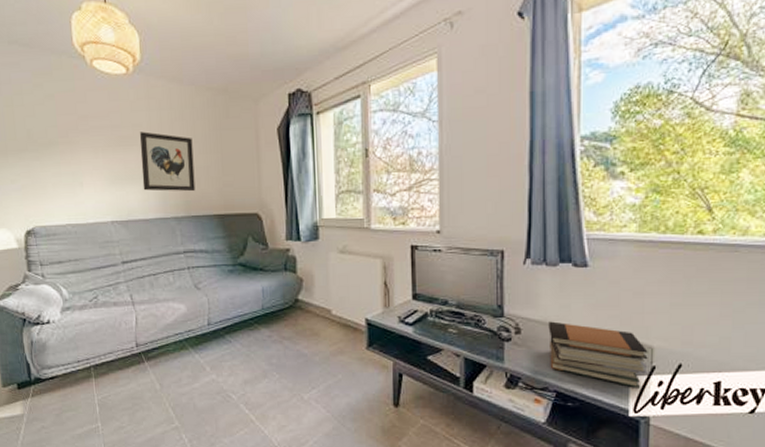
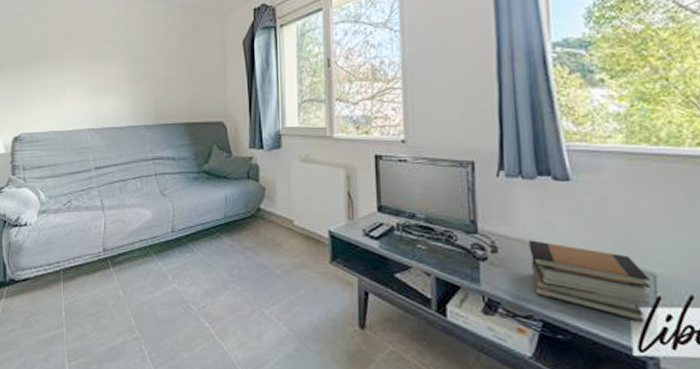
wall art: present [139,131,195,192] -> none [117,46,165,101]

